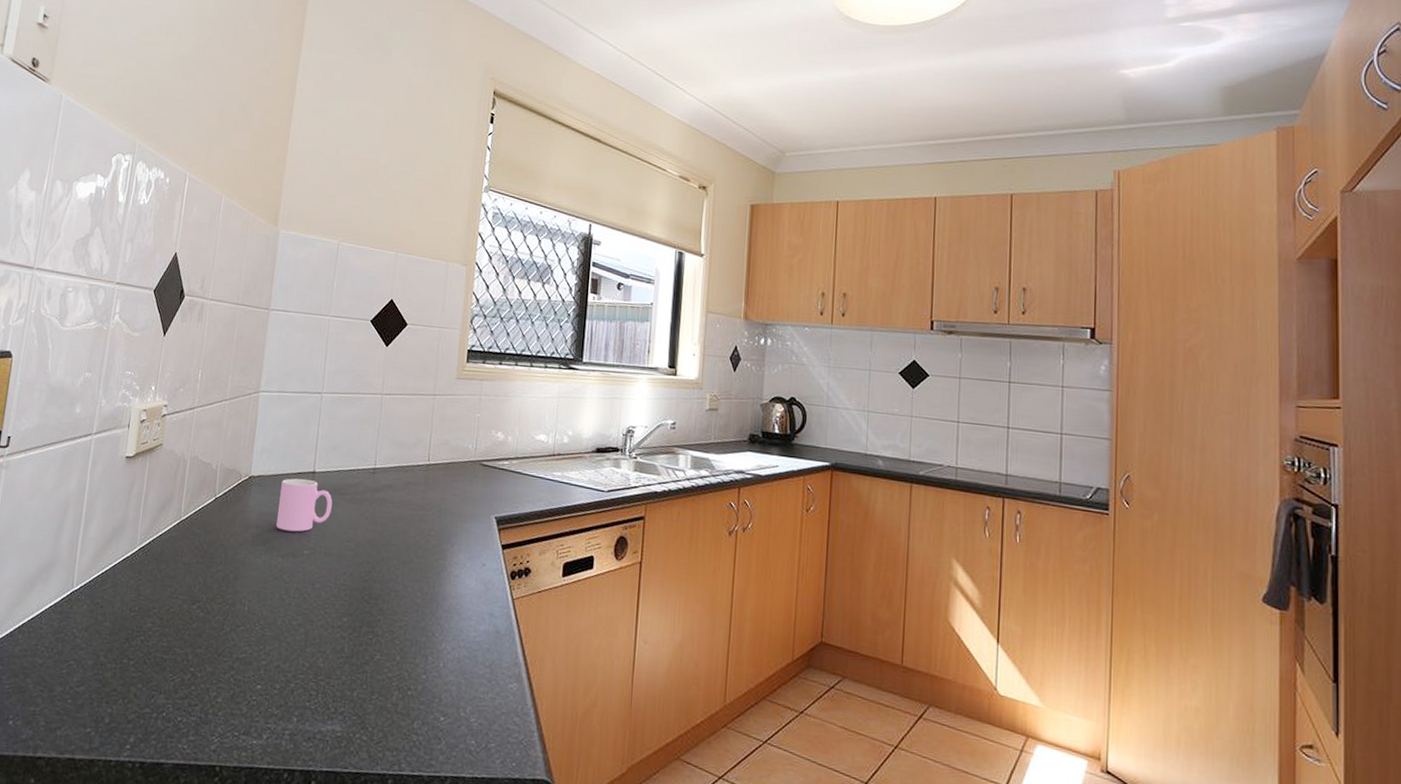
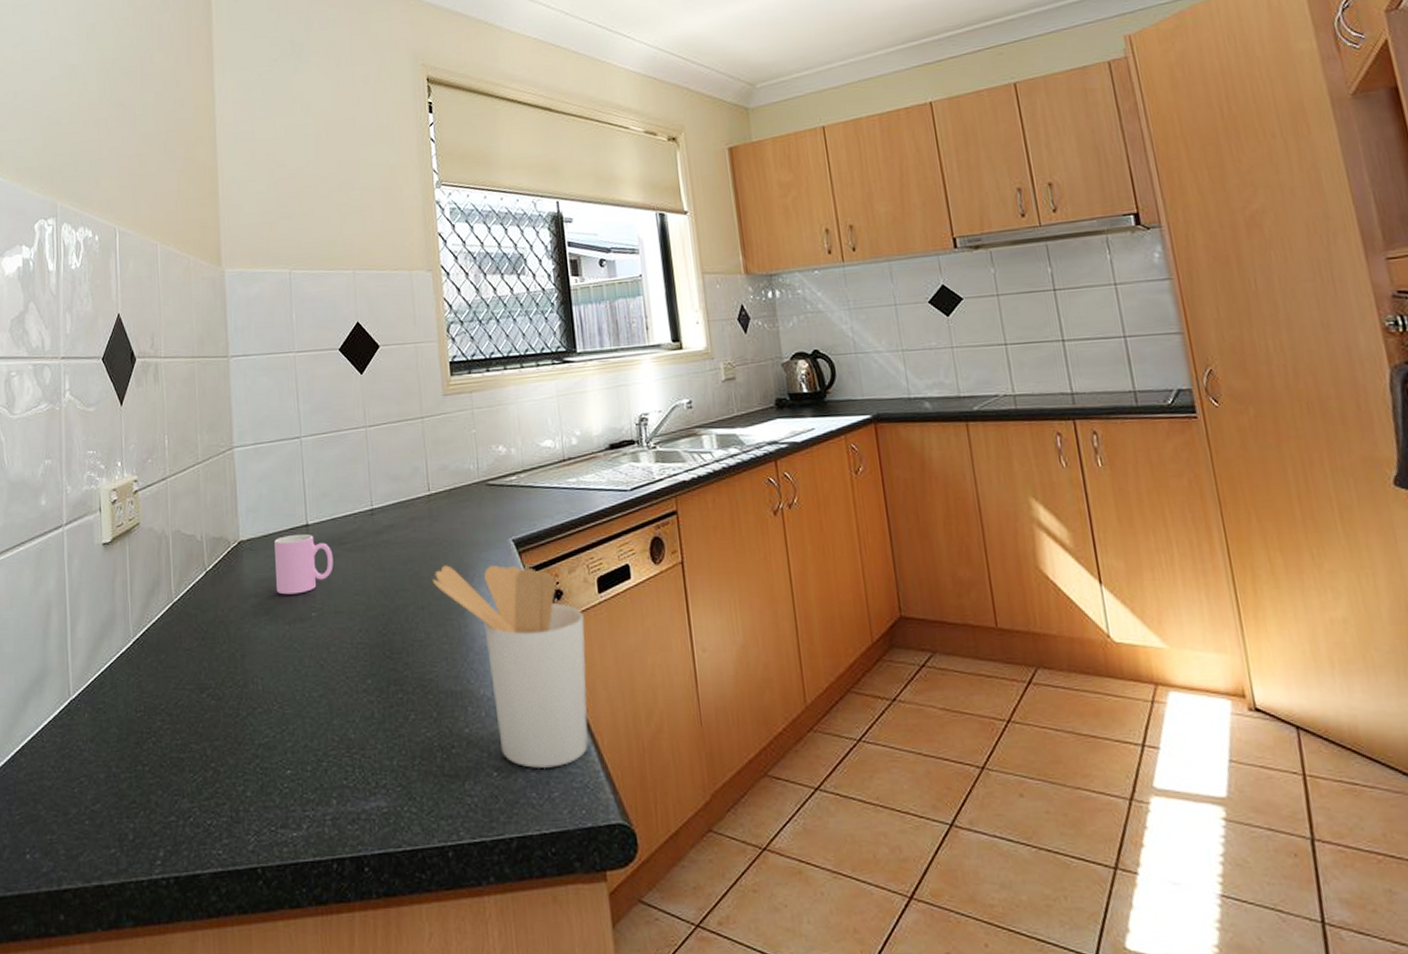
utensil holder: none [417,529,546,722] -> present [432,565,588,769]

